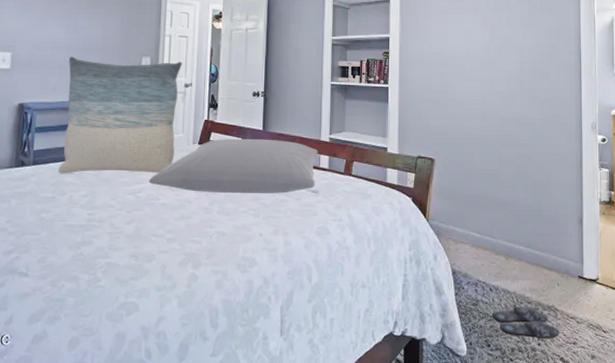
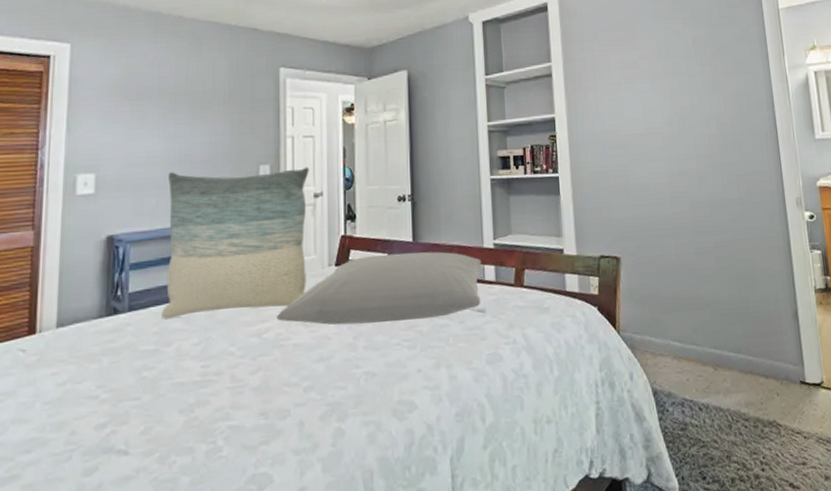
slippers: present [493,307,559,339] -> none [705,425,785,462]

